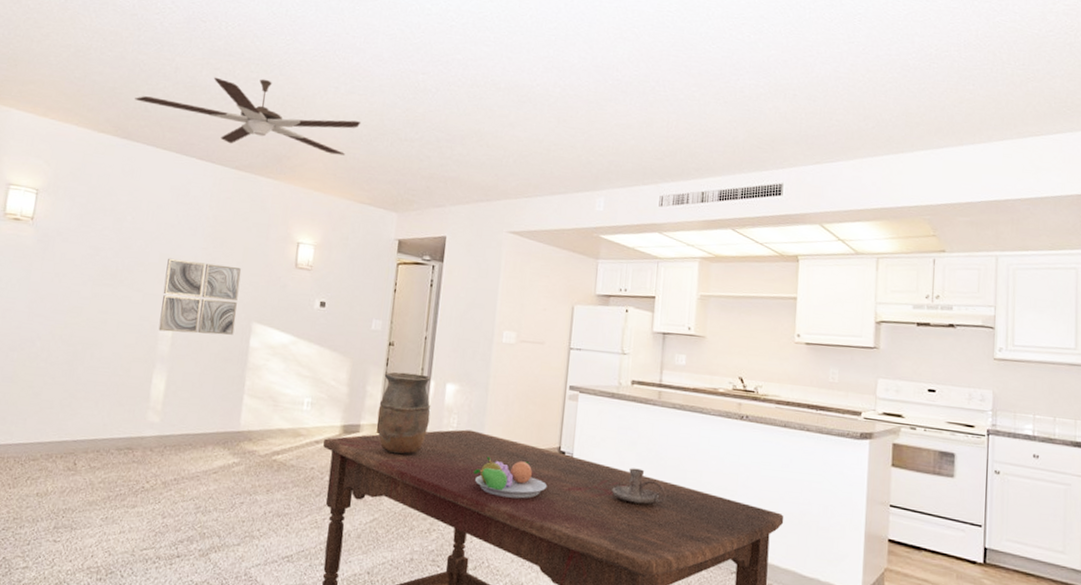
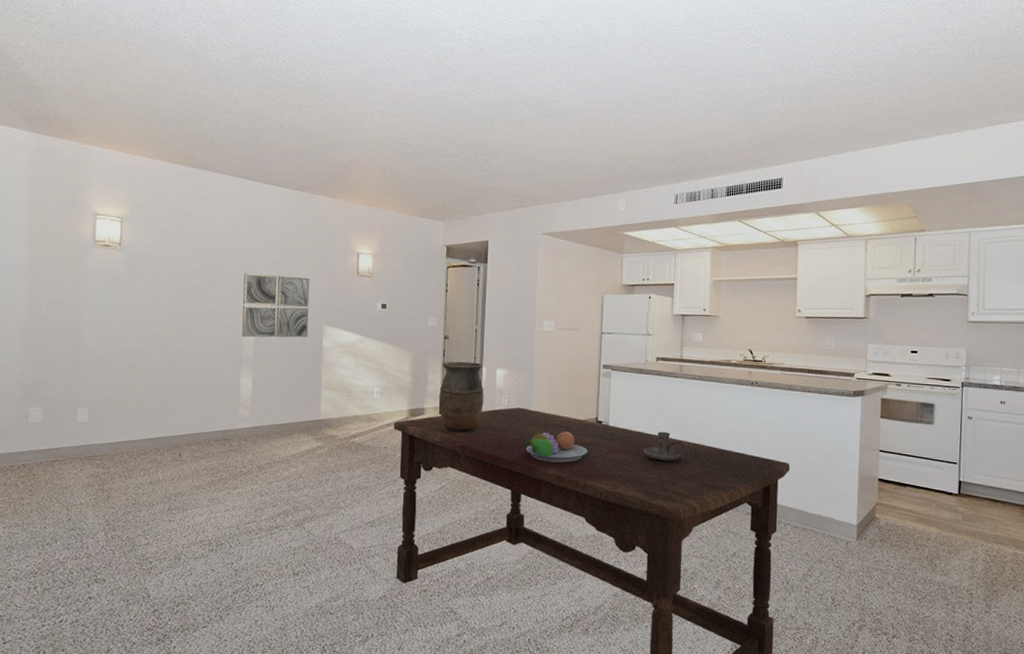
ceiling fan: present [135,77,361,156] -> none [201,106,406,173]

